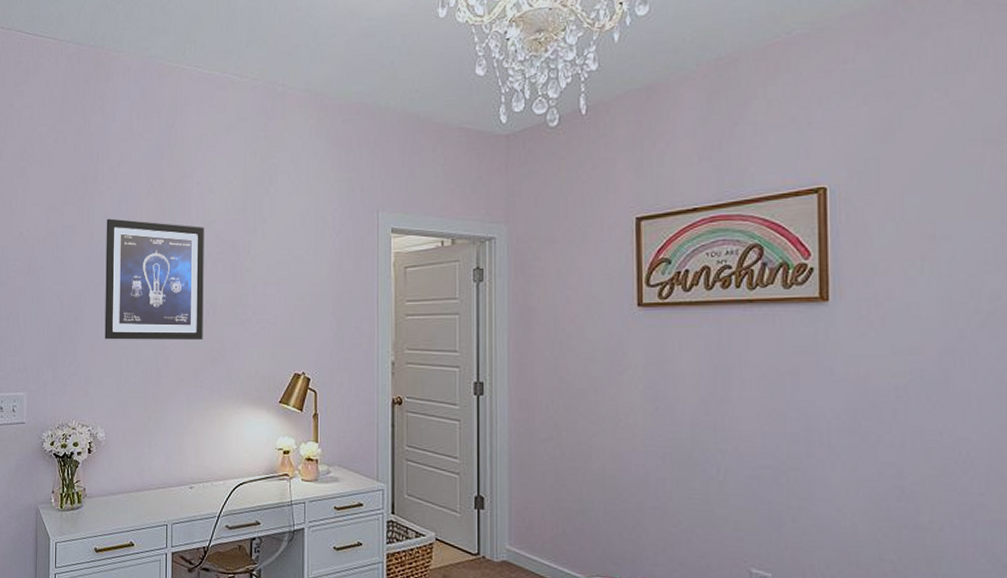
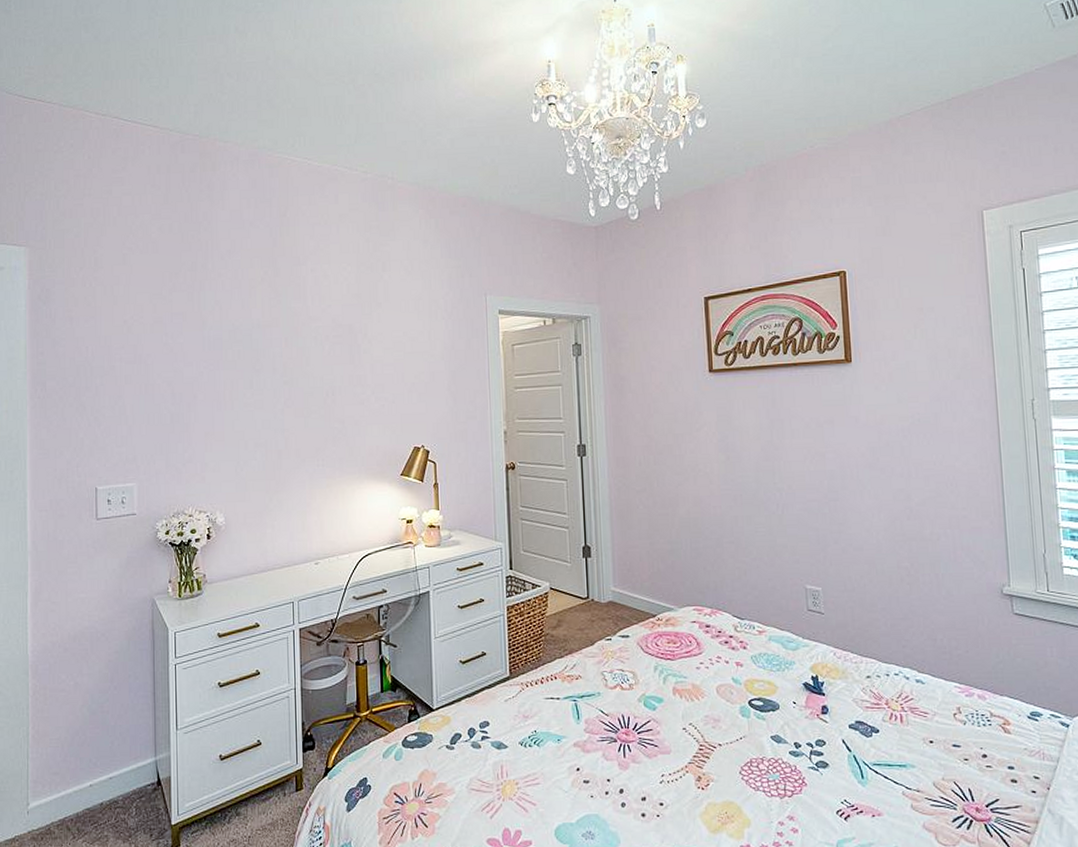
wall art: present [104,218,204,341] -> none [218,305,323,425]

